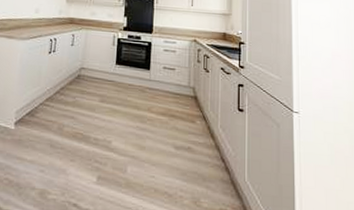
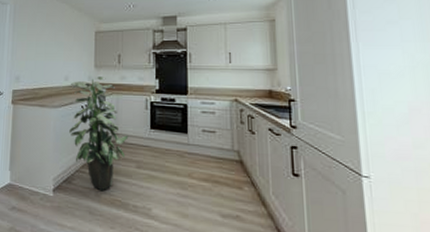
indoor plant: none [36,11,95,123] -> present [69,77,129,190]

